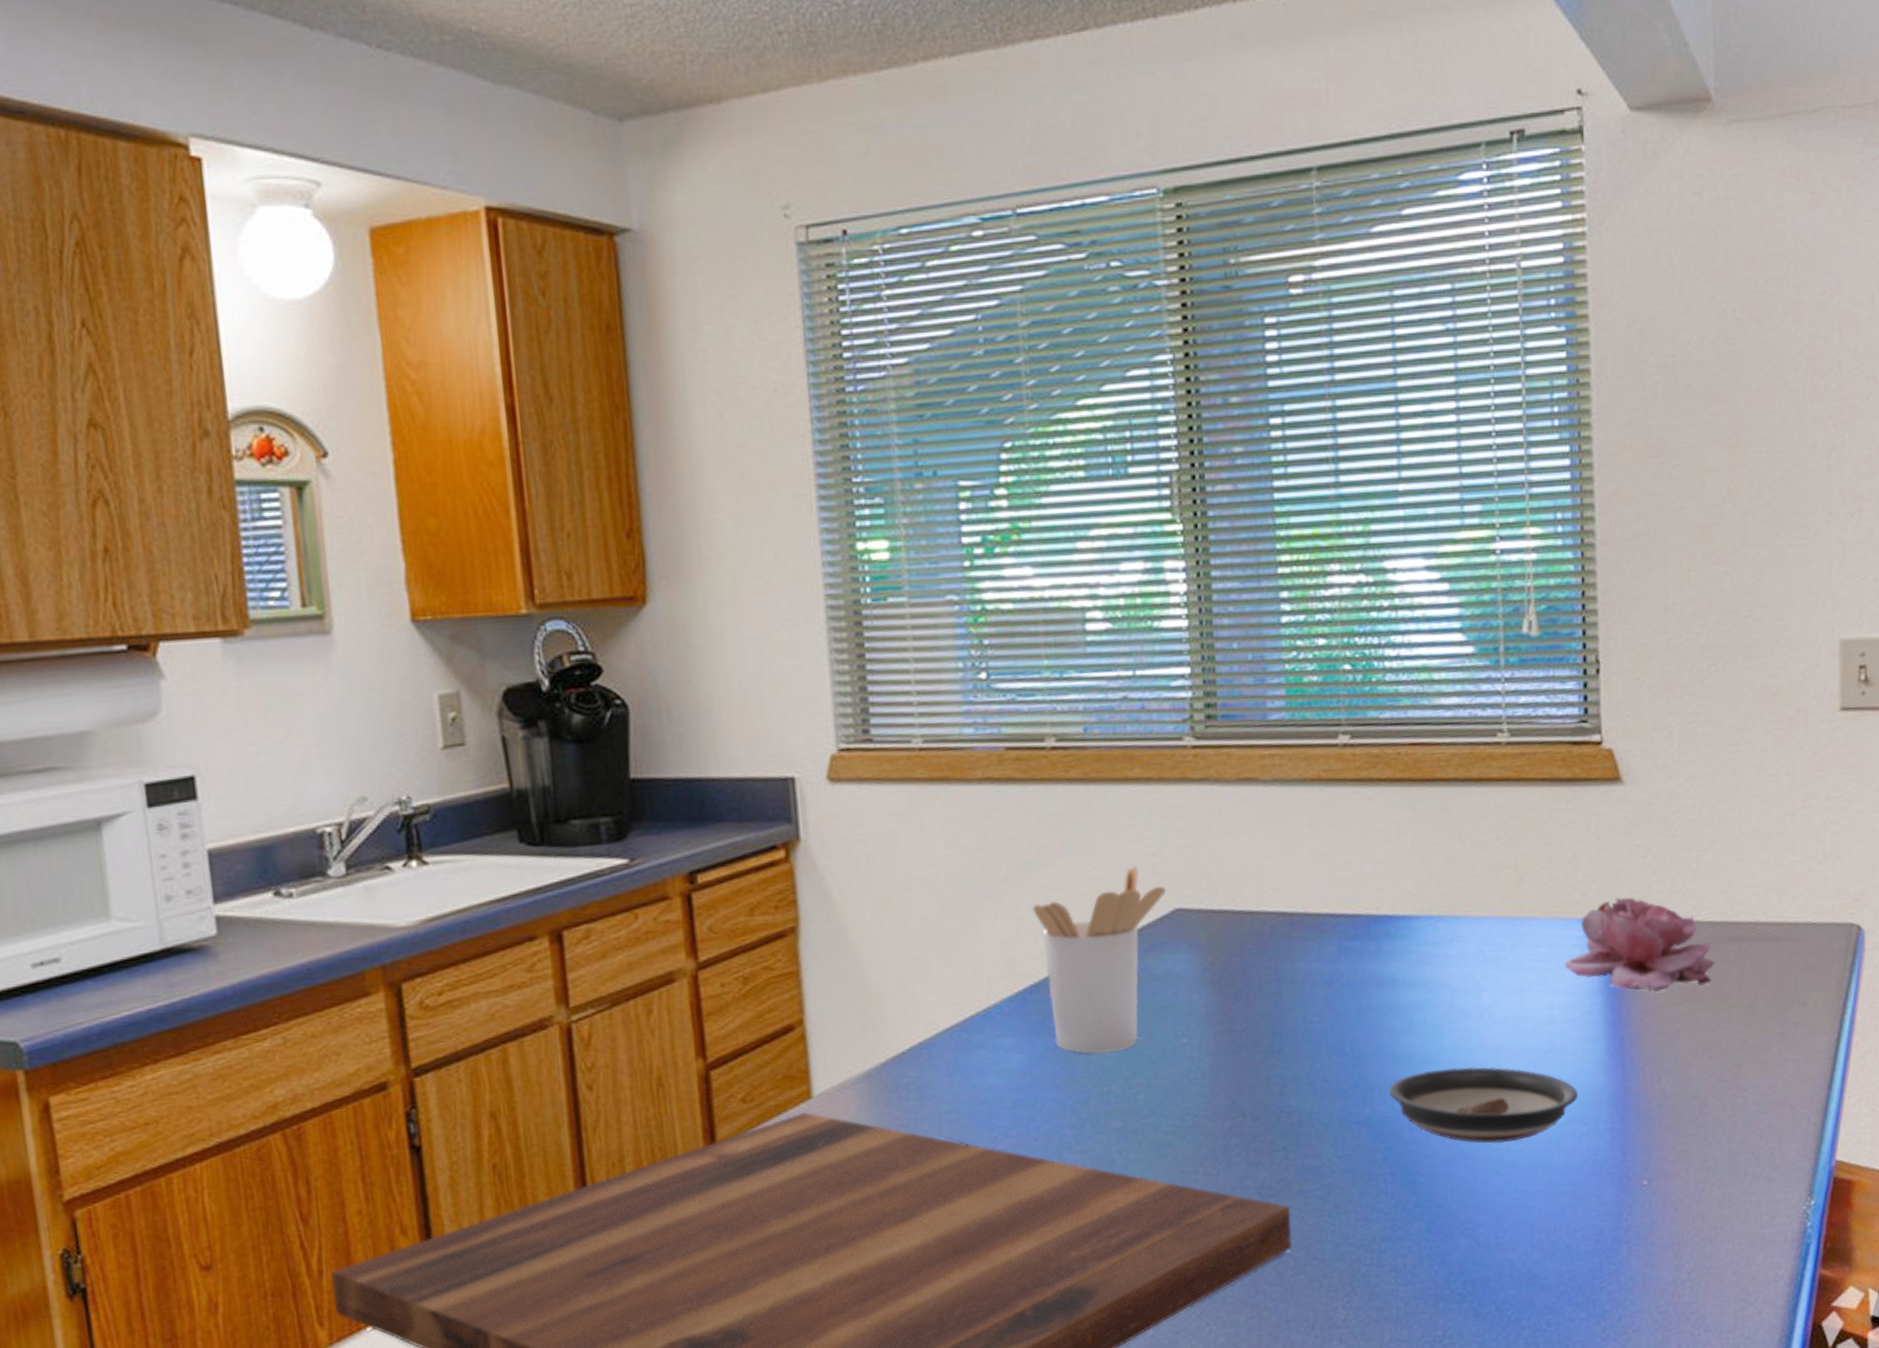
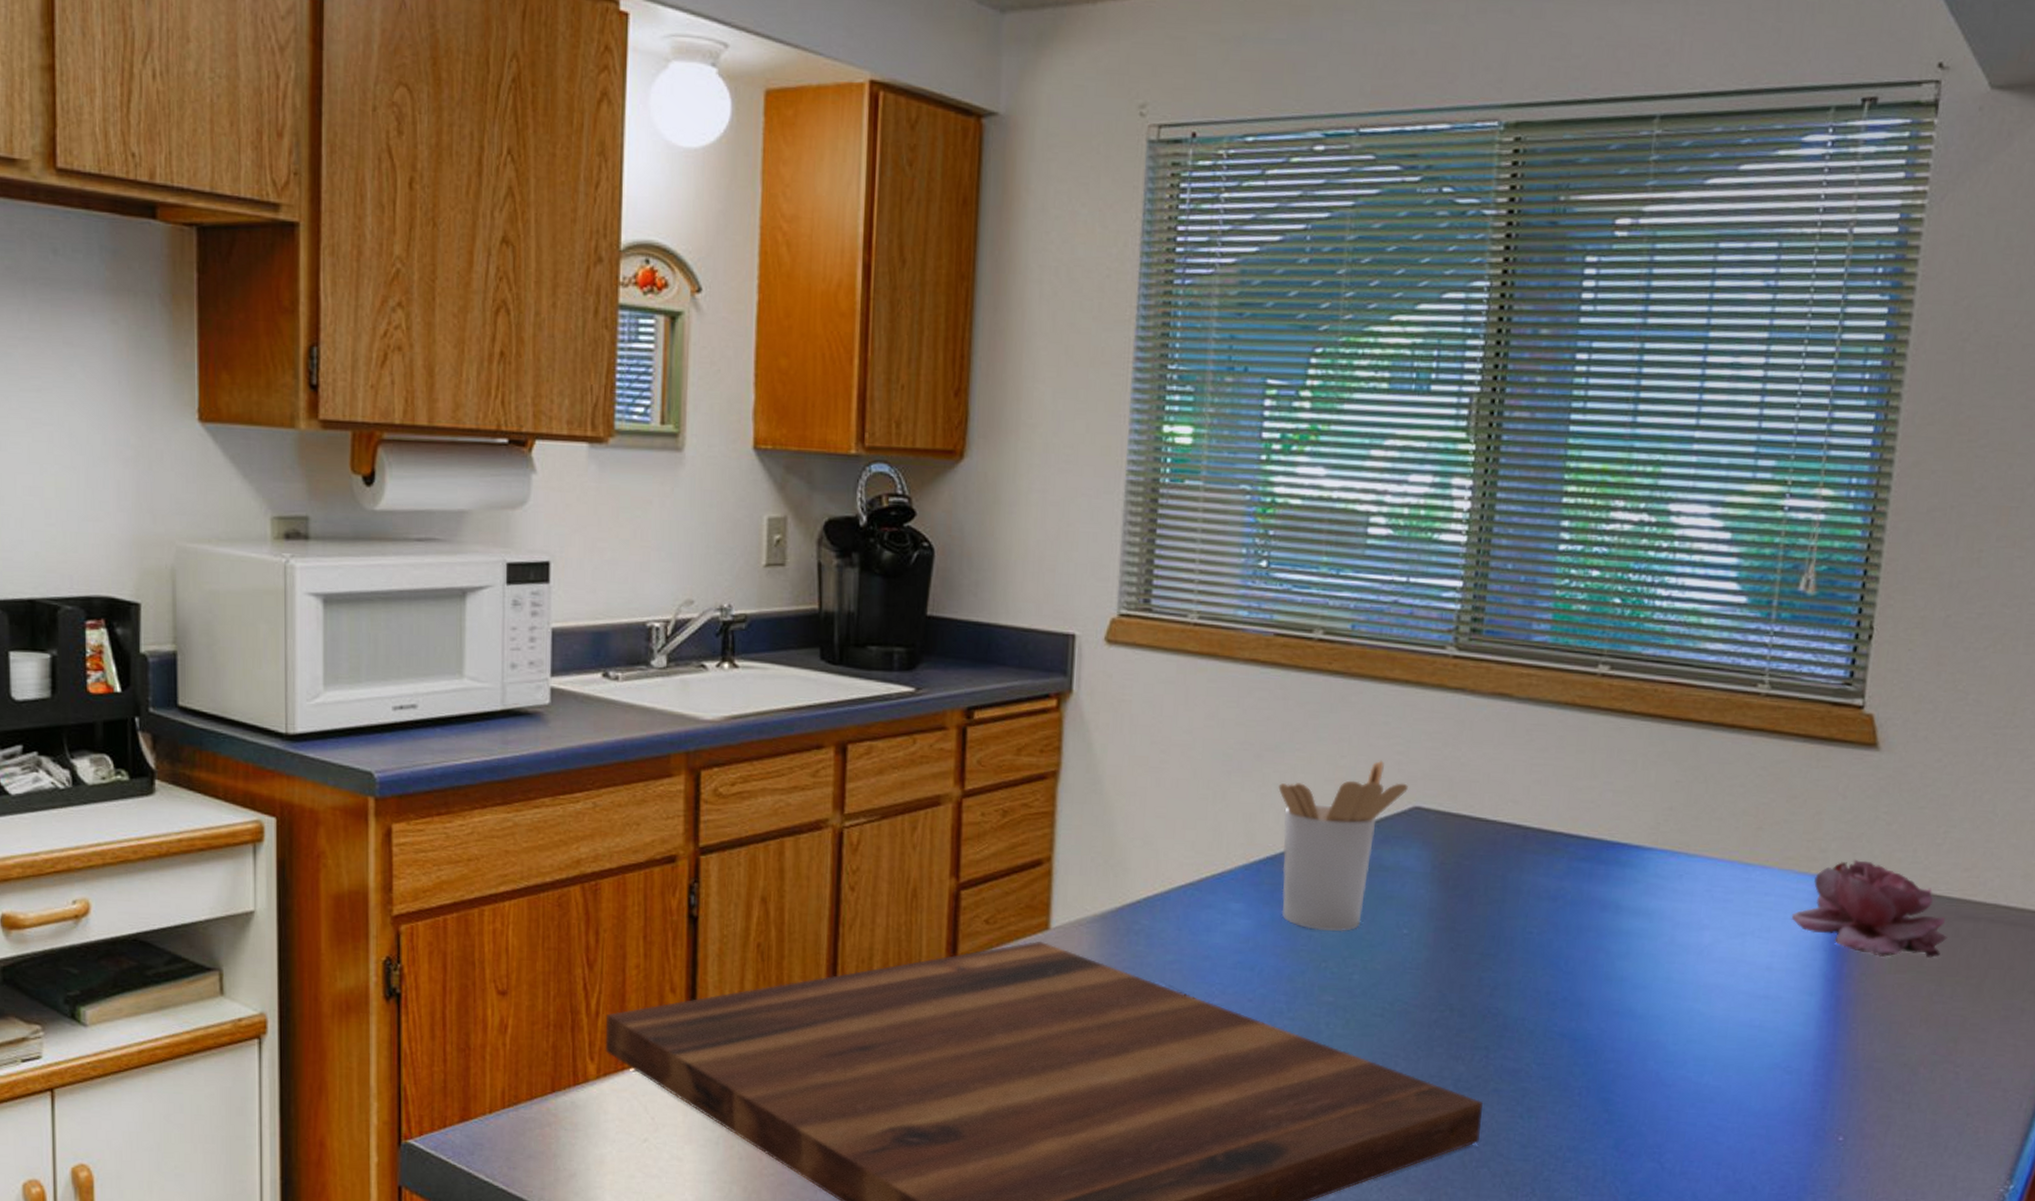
saucer: present [1388,1066,1579,1144] -> none [1596,997,1786,1077]

